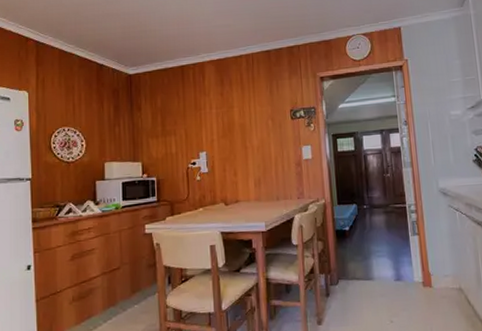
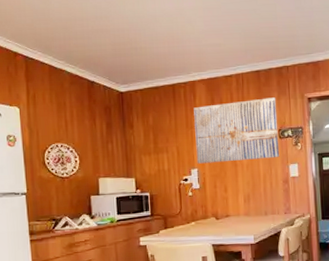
wall art: none [203,77,292,147] -> present [194,97,280,164]

